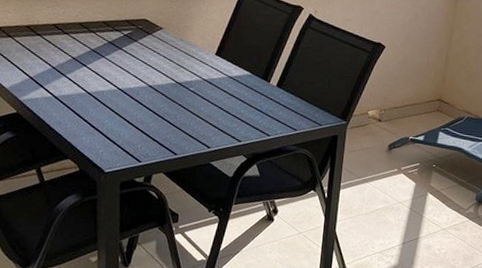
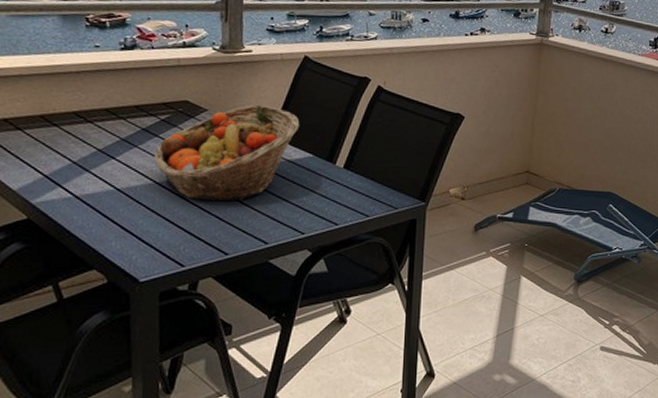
fruit basket: none [118,25,241,109] -> present [154,104,300,202]

